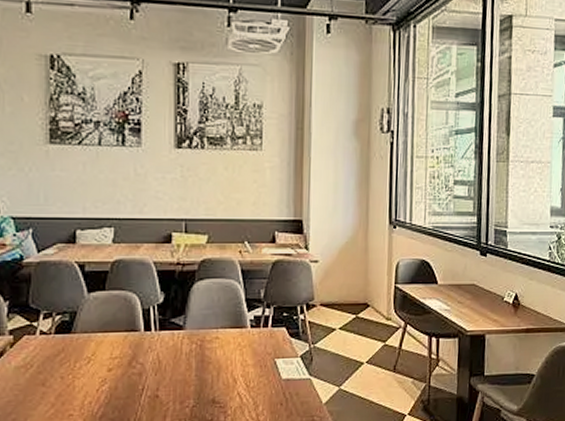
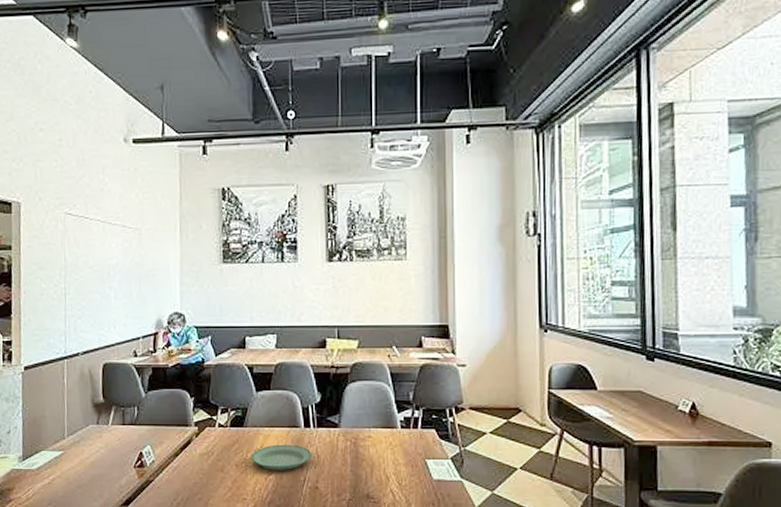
plate: none [79,350,153,381] -> present [251,444,313,471]

